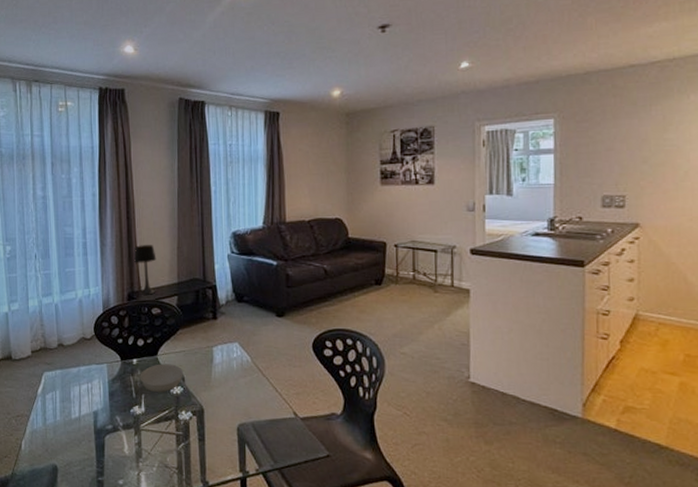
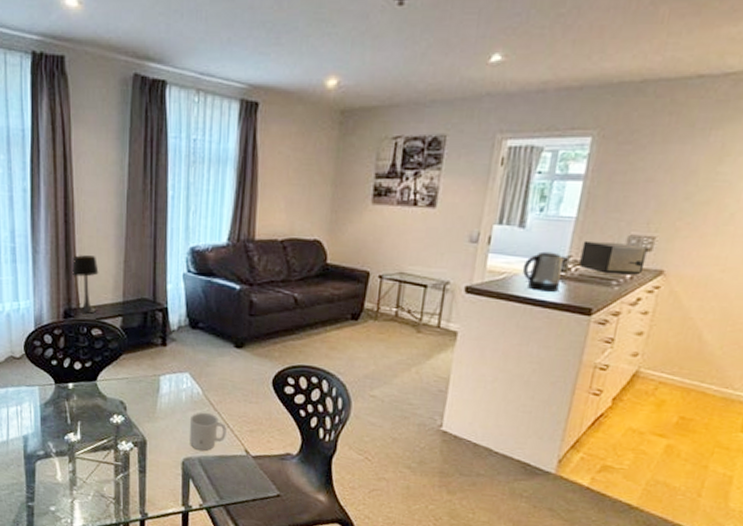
bowl: present [140,364,183,393] -> none [76,390,125,421]
mug: none [241,378,275,415] -> present [189,412,227,451]
kettle: none [516,214,552,248] -> present [522,251,565,292]
toaster: none [564,202,622,230] -> present [579,240,648,275]

